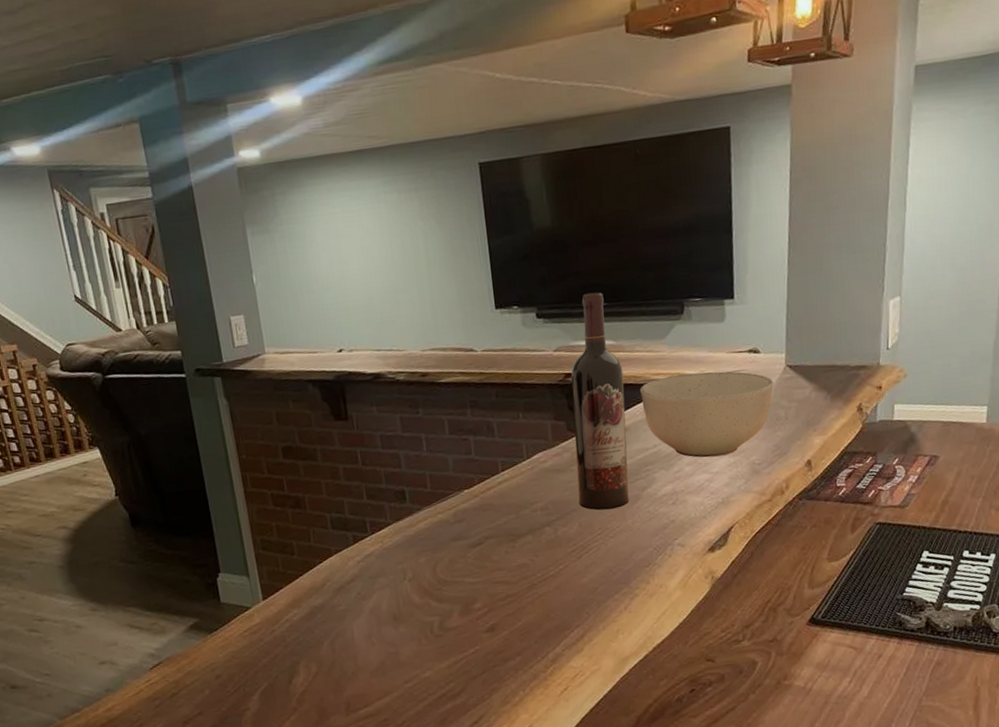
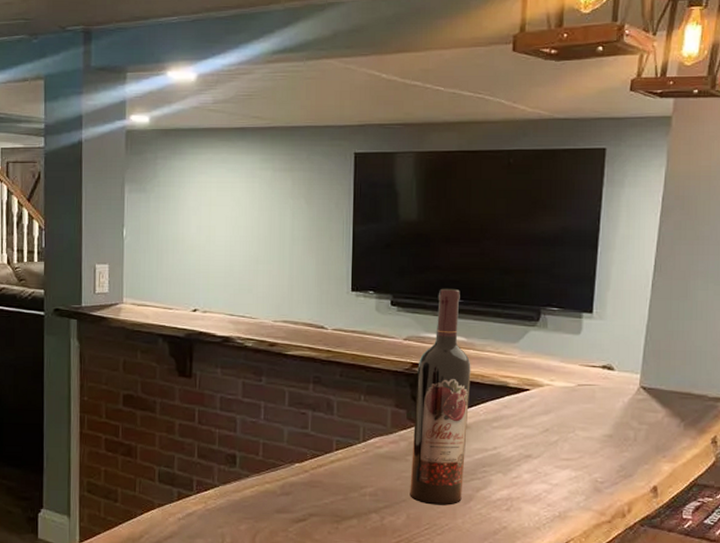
bowl: present [639,371,774,458] -> none [485,380,626,468]

